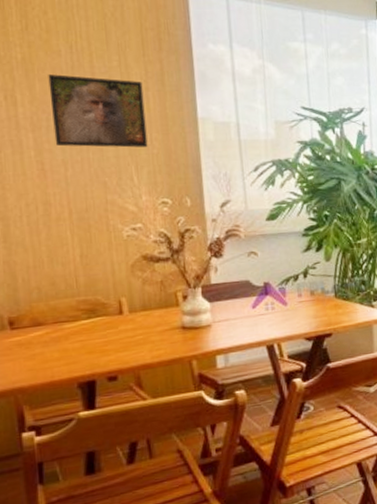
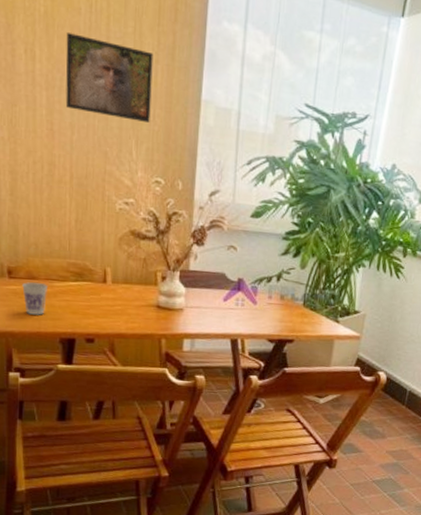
cup: none [27,328,57,365] -> present [22,282,47,315]

